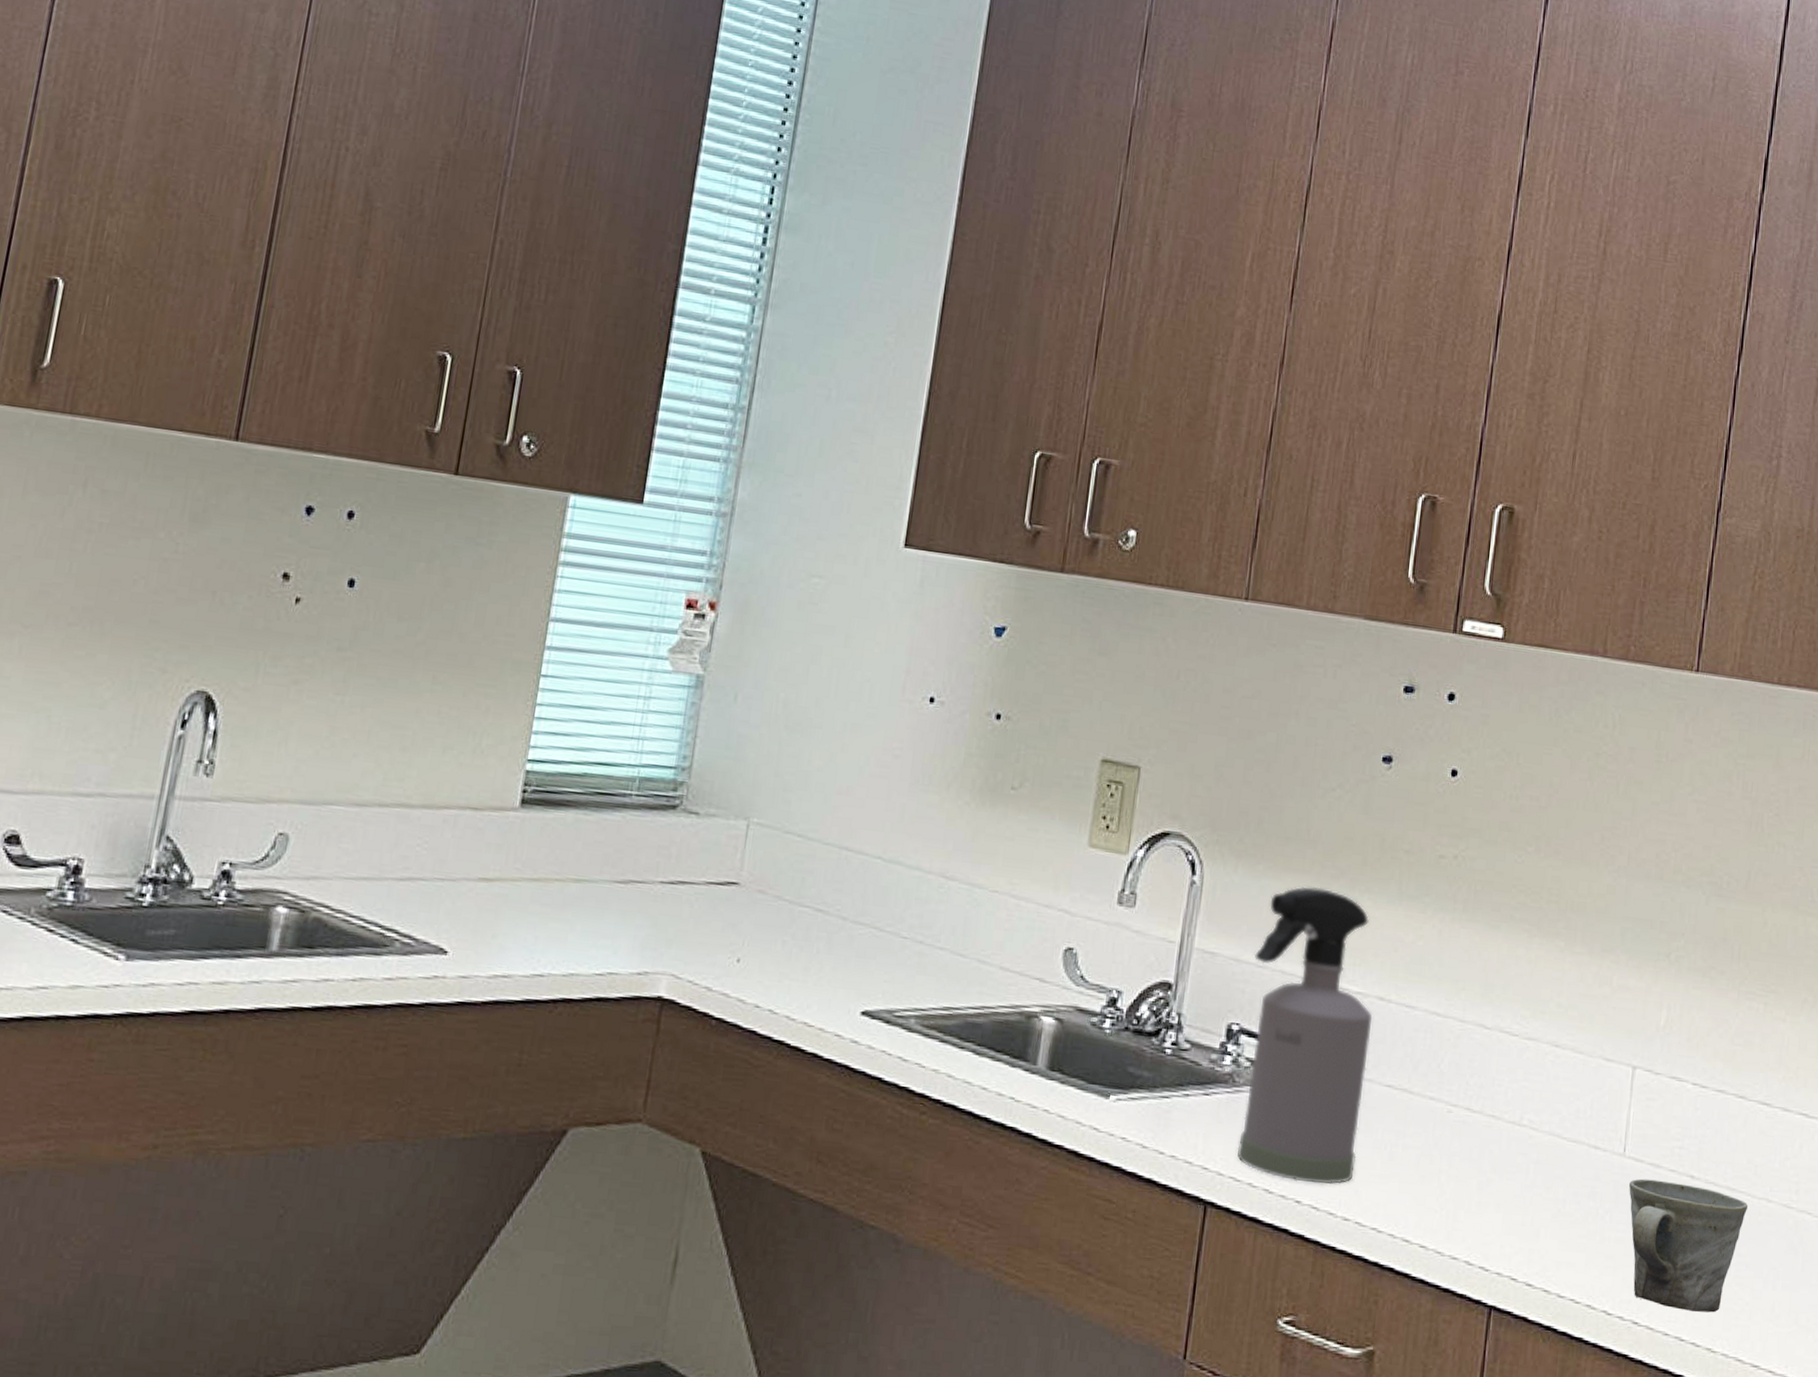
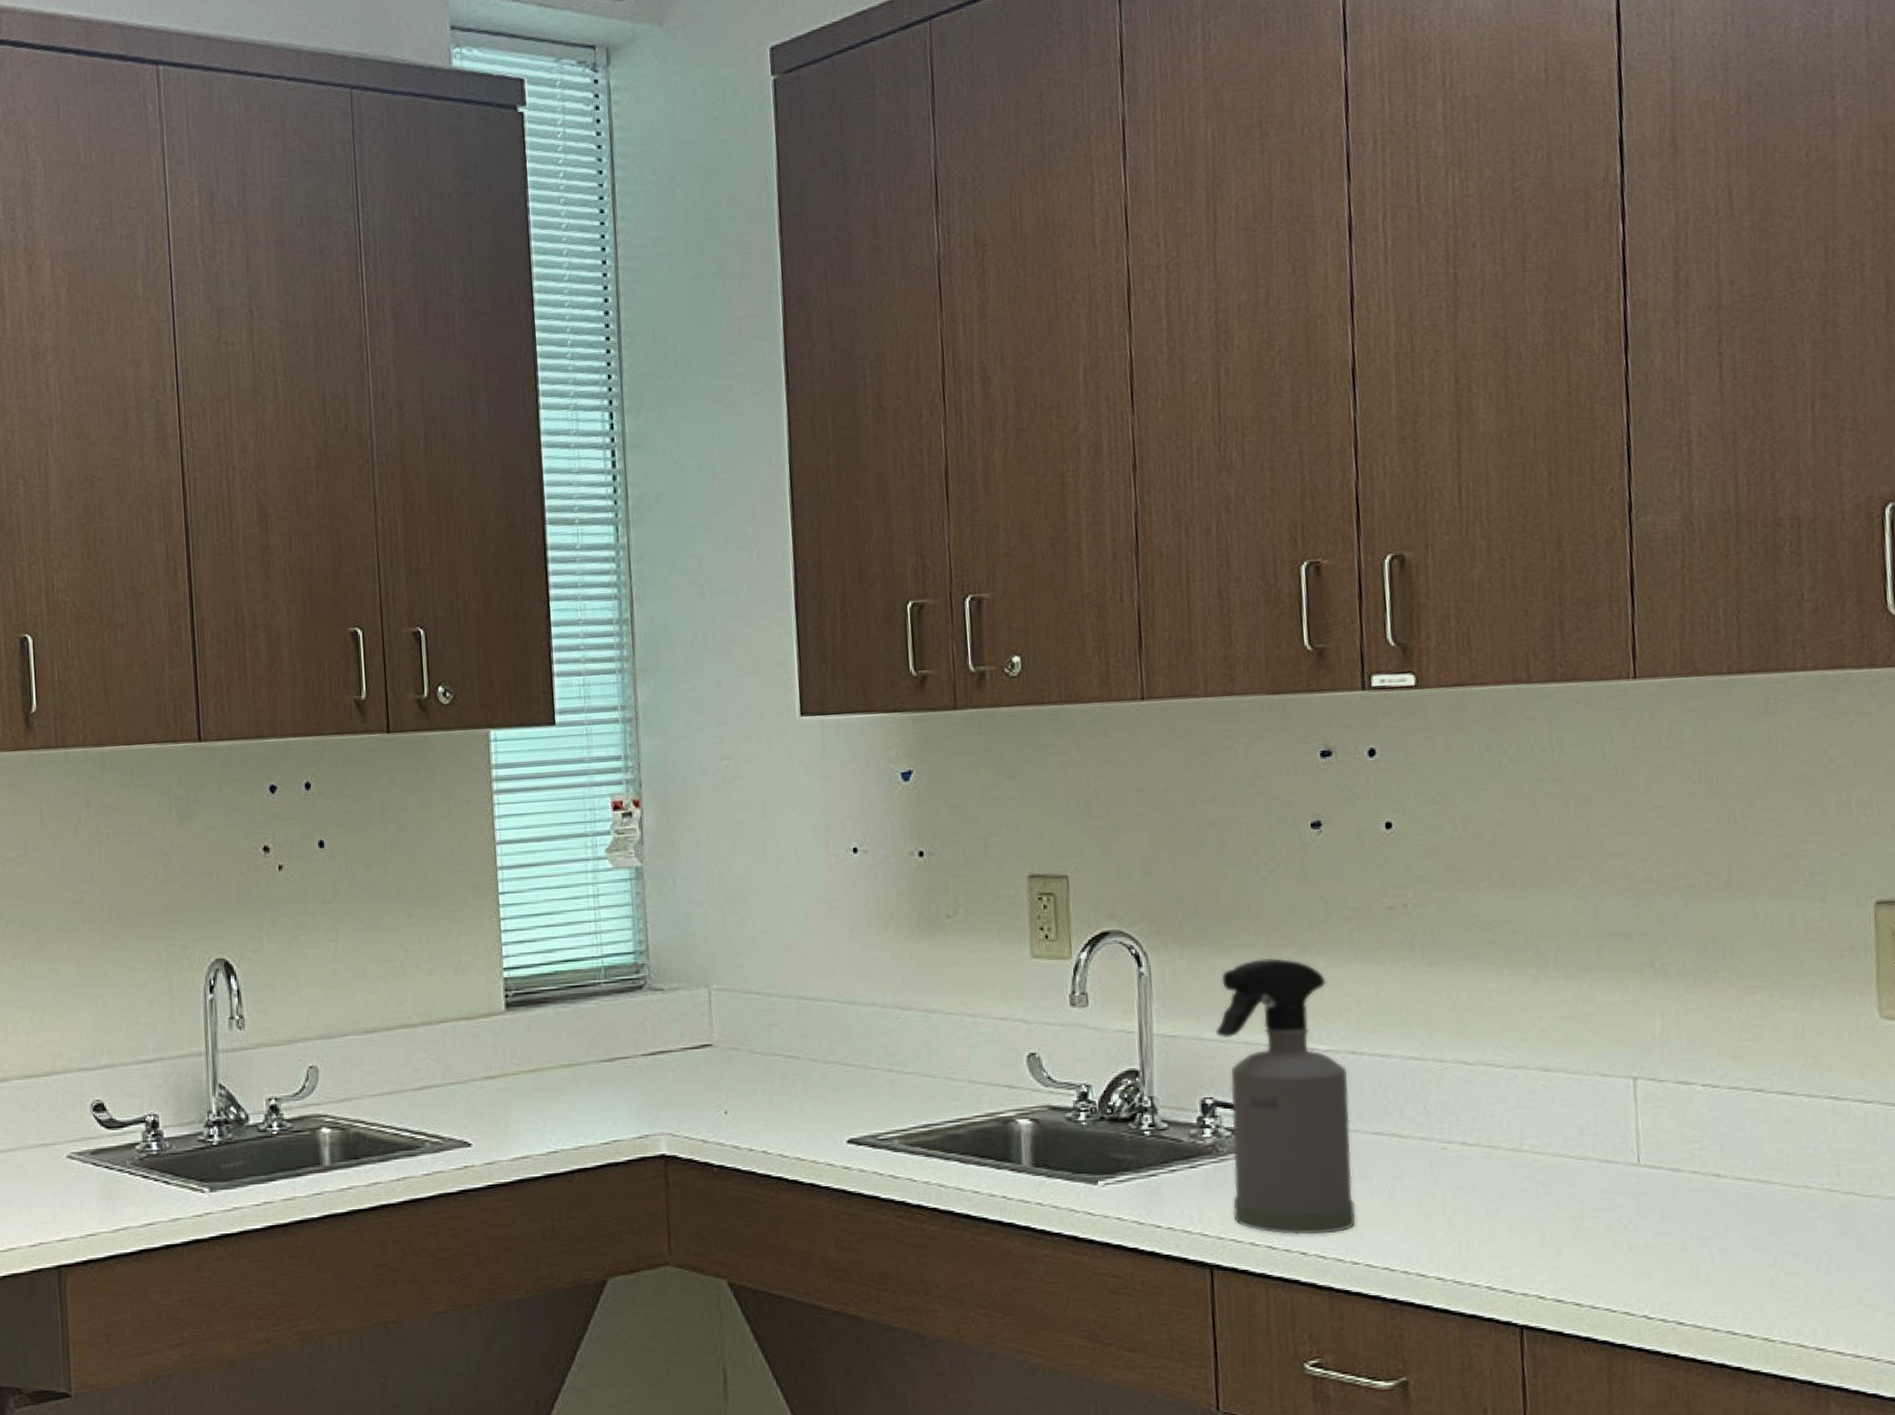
mug: present [1629,1178,1748,1313] -> none [1650,1183,1785,1305]

